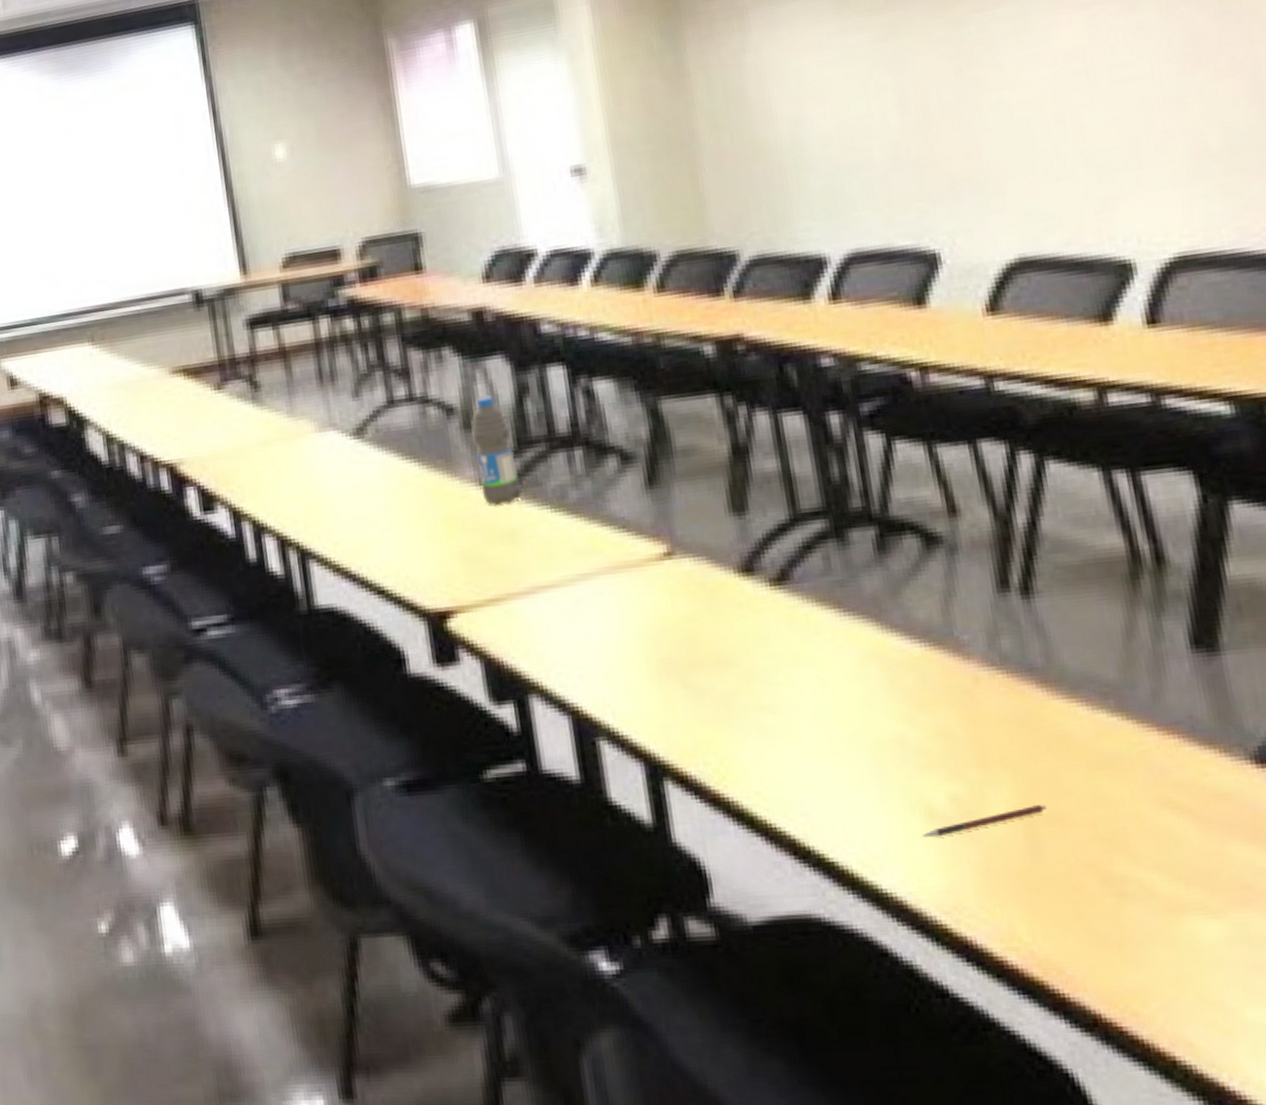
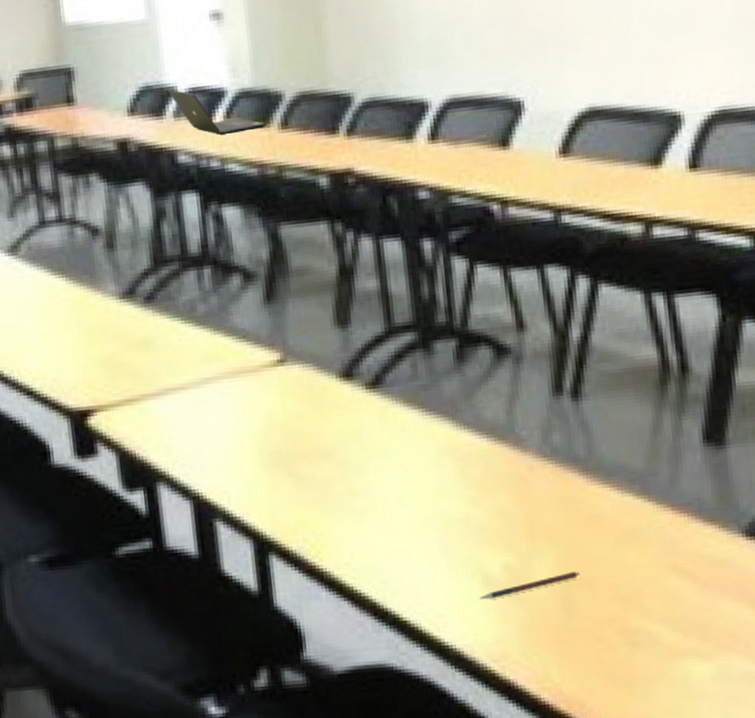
water bottle: present [471,395,522,505] -> none [114,218,156,317]
laptop: none [526,252,640,301] -> present [167,89,266,135]

